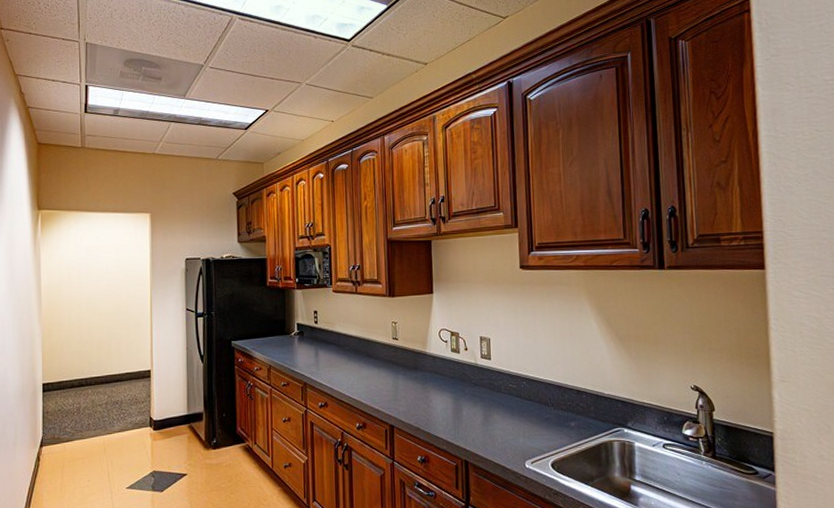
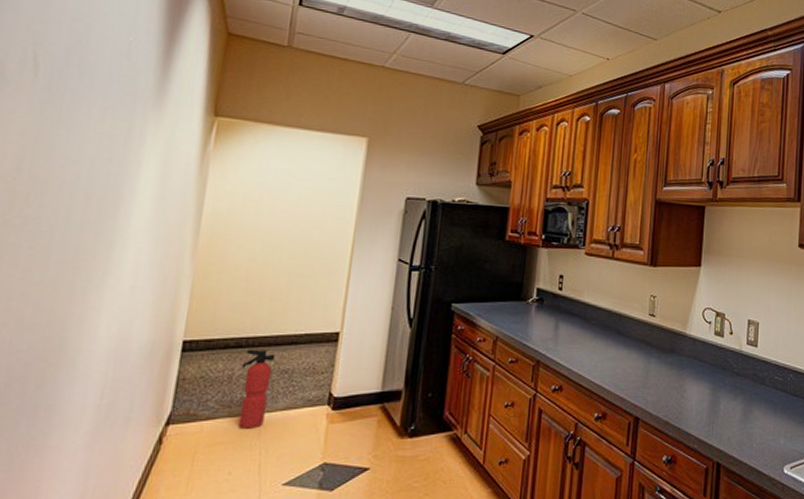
fire extinguisher: none [85,386,108,447] -> present [238,349,276,429]

